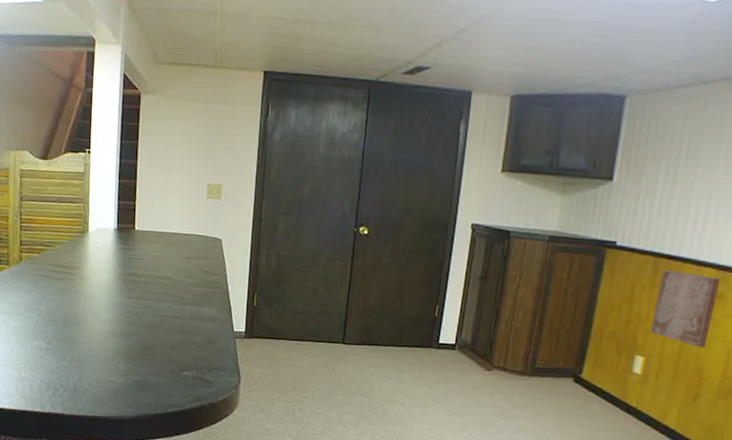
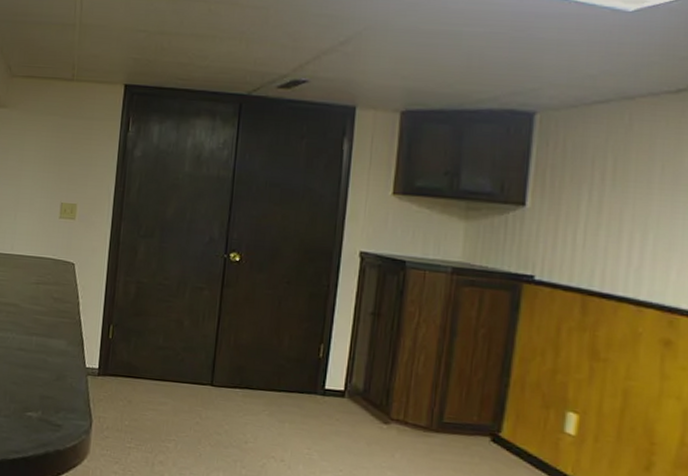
wall art: present [650,270,721,348] -> none [583,310,667,406]

